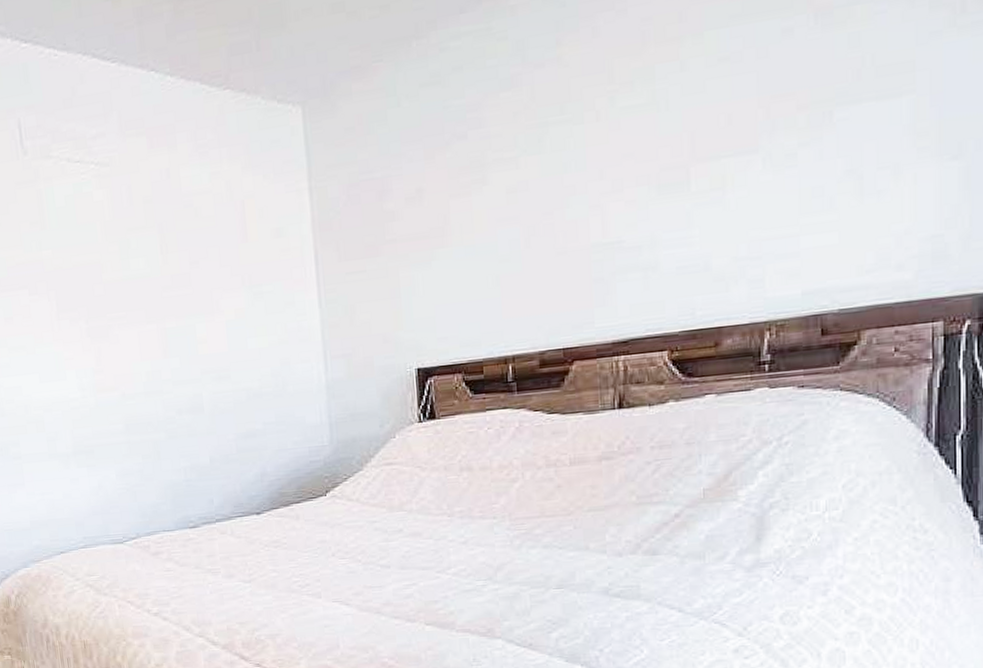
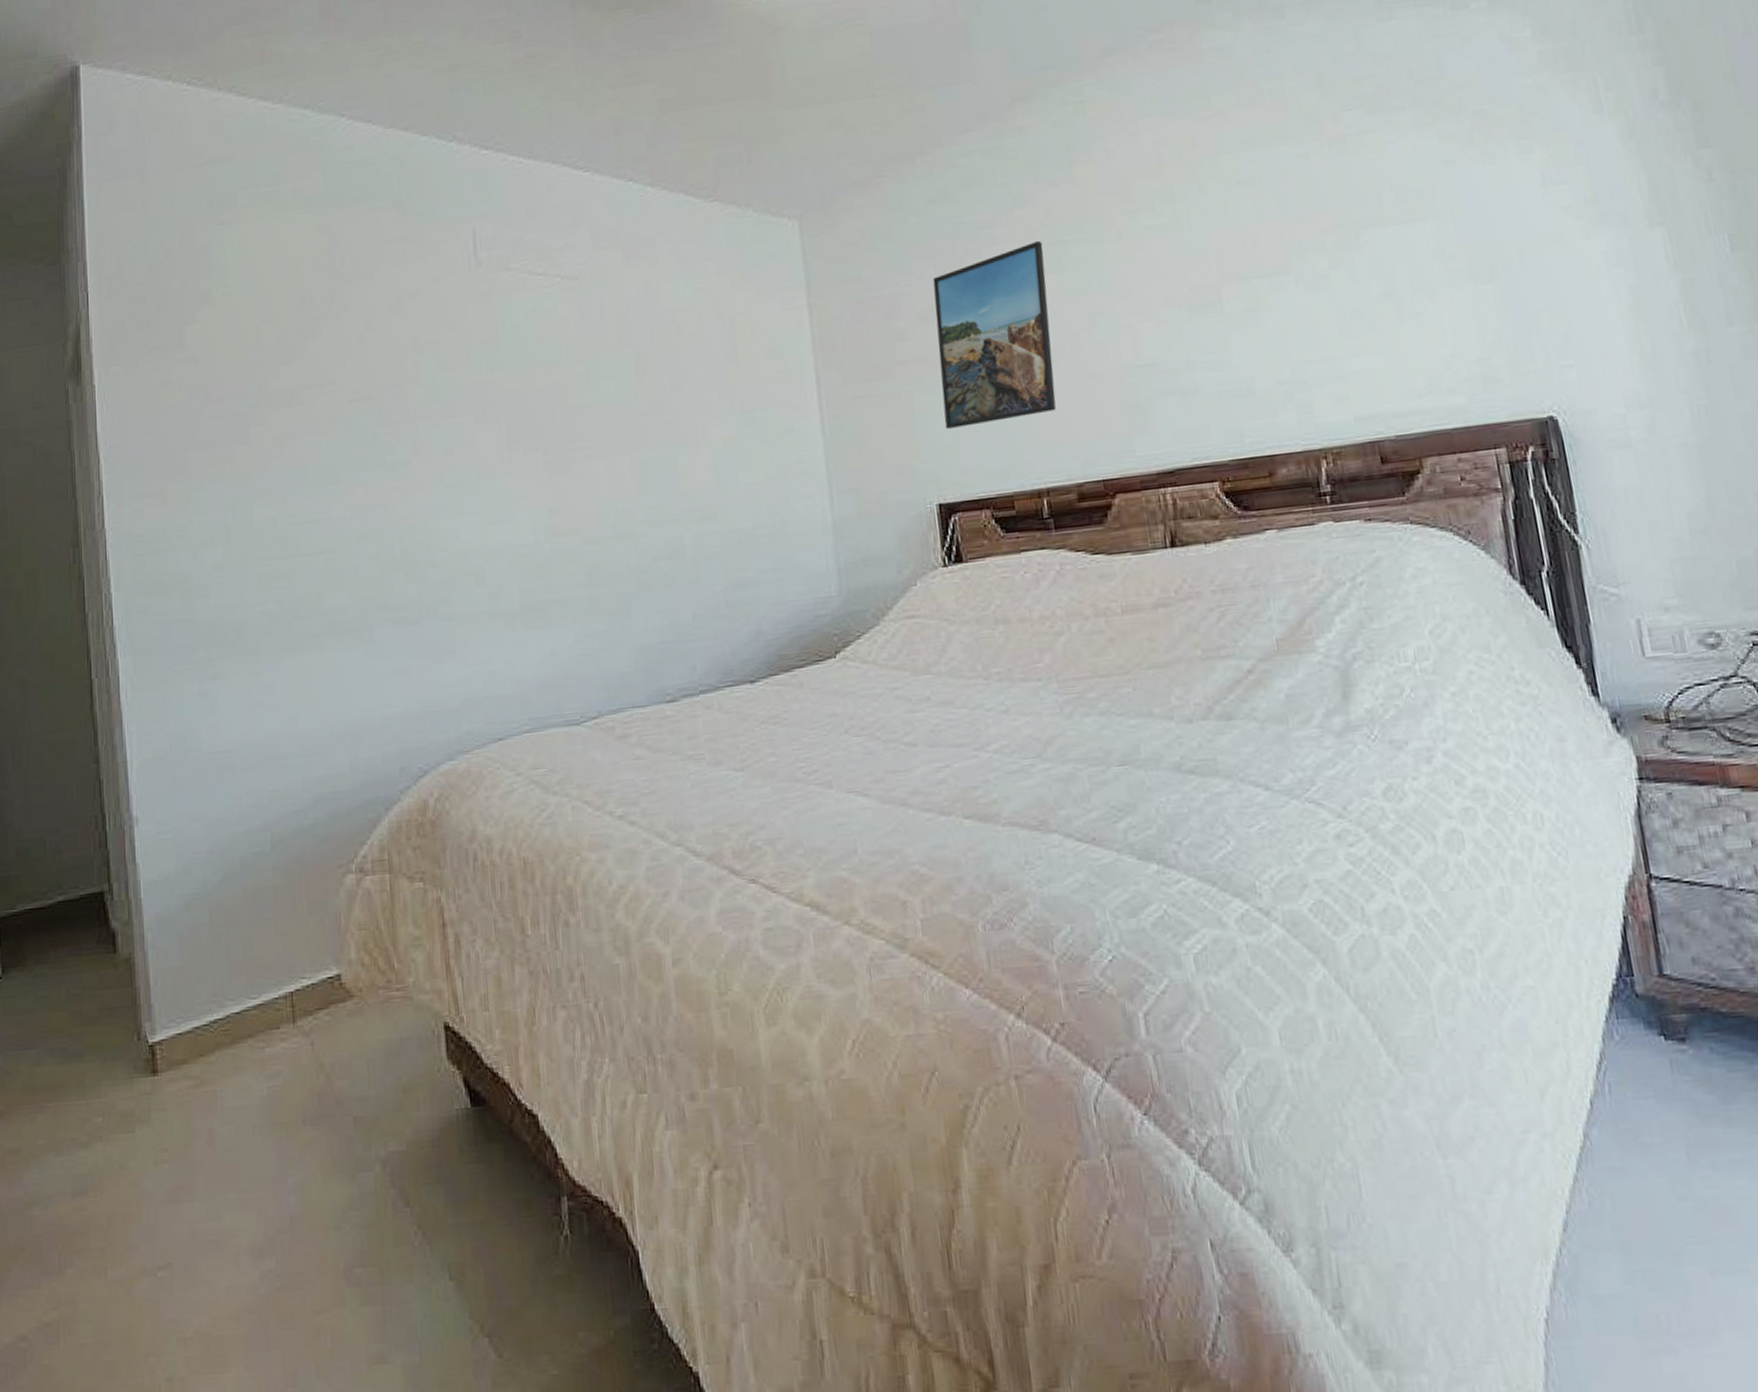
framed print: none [421,122,527,302] -> present [932,240,1056,429]

